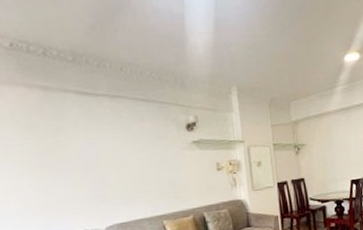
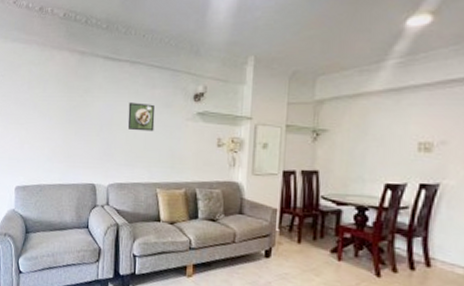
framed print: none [115,137,150,167] -> present [127,102,155,132]

